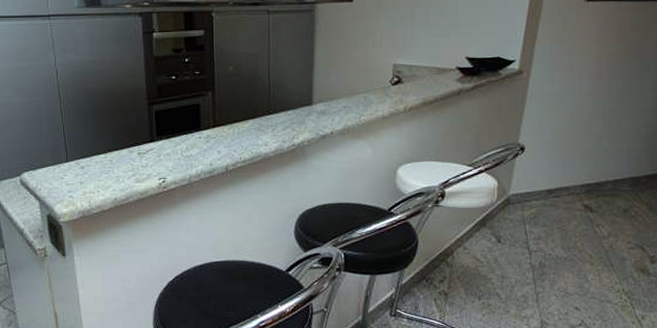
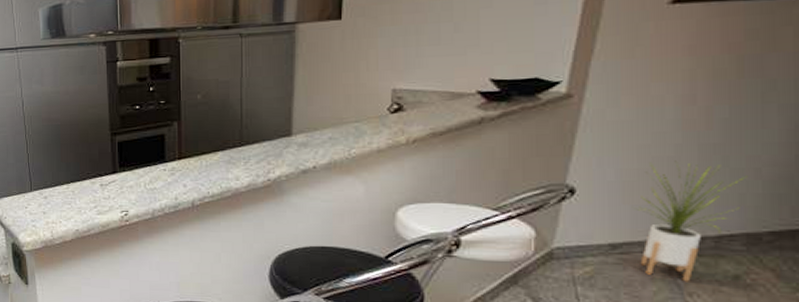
house plant: none [564,123,632,217] -> present [635,160,748,282]

